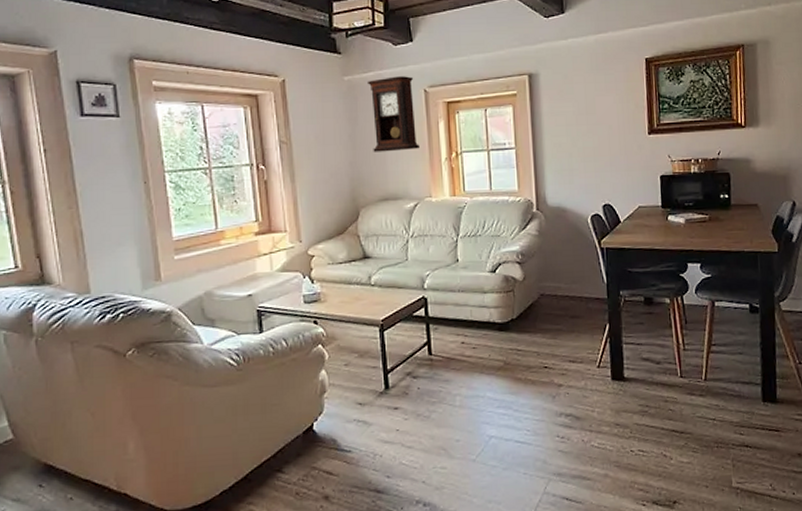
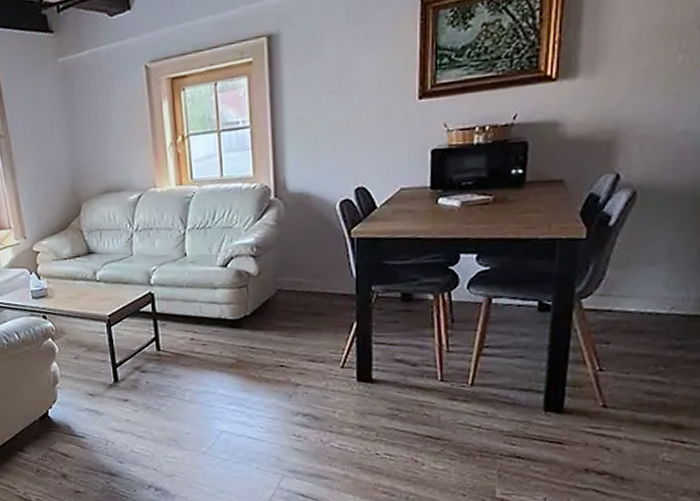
pendulum clock: present [366,76,420,152] -> none [82,51,142,141]

